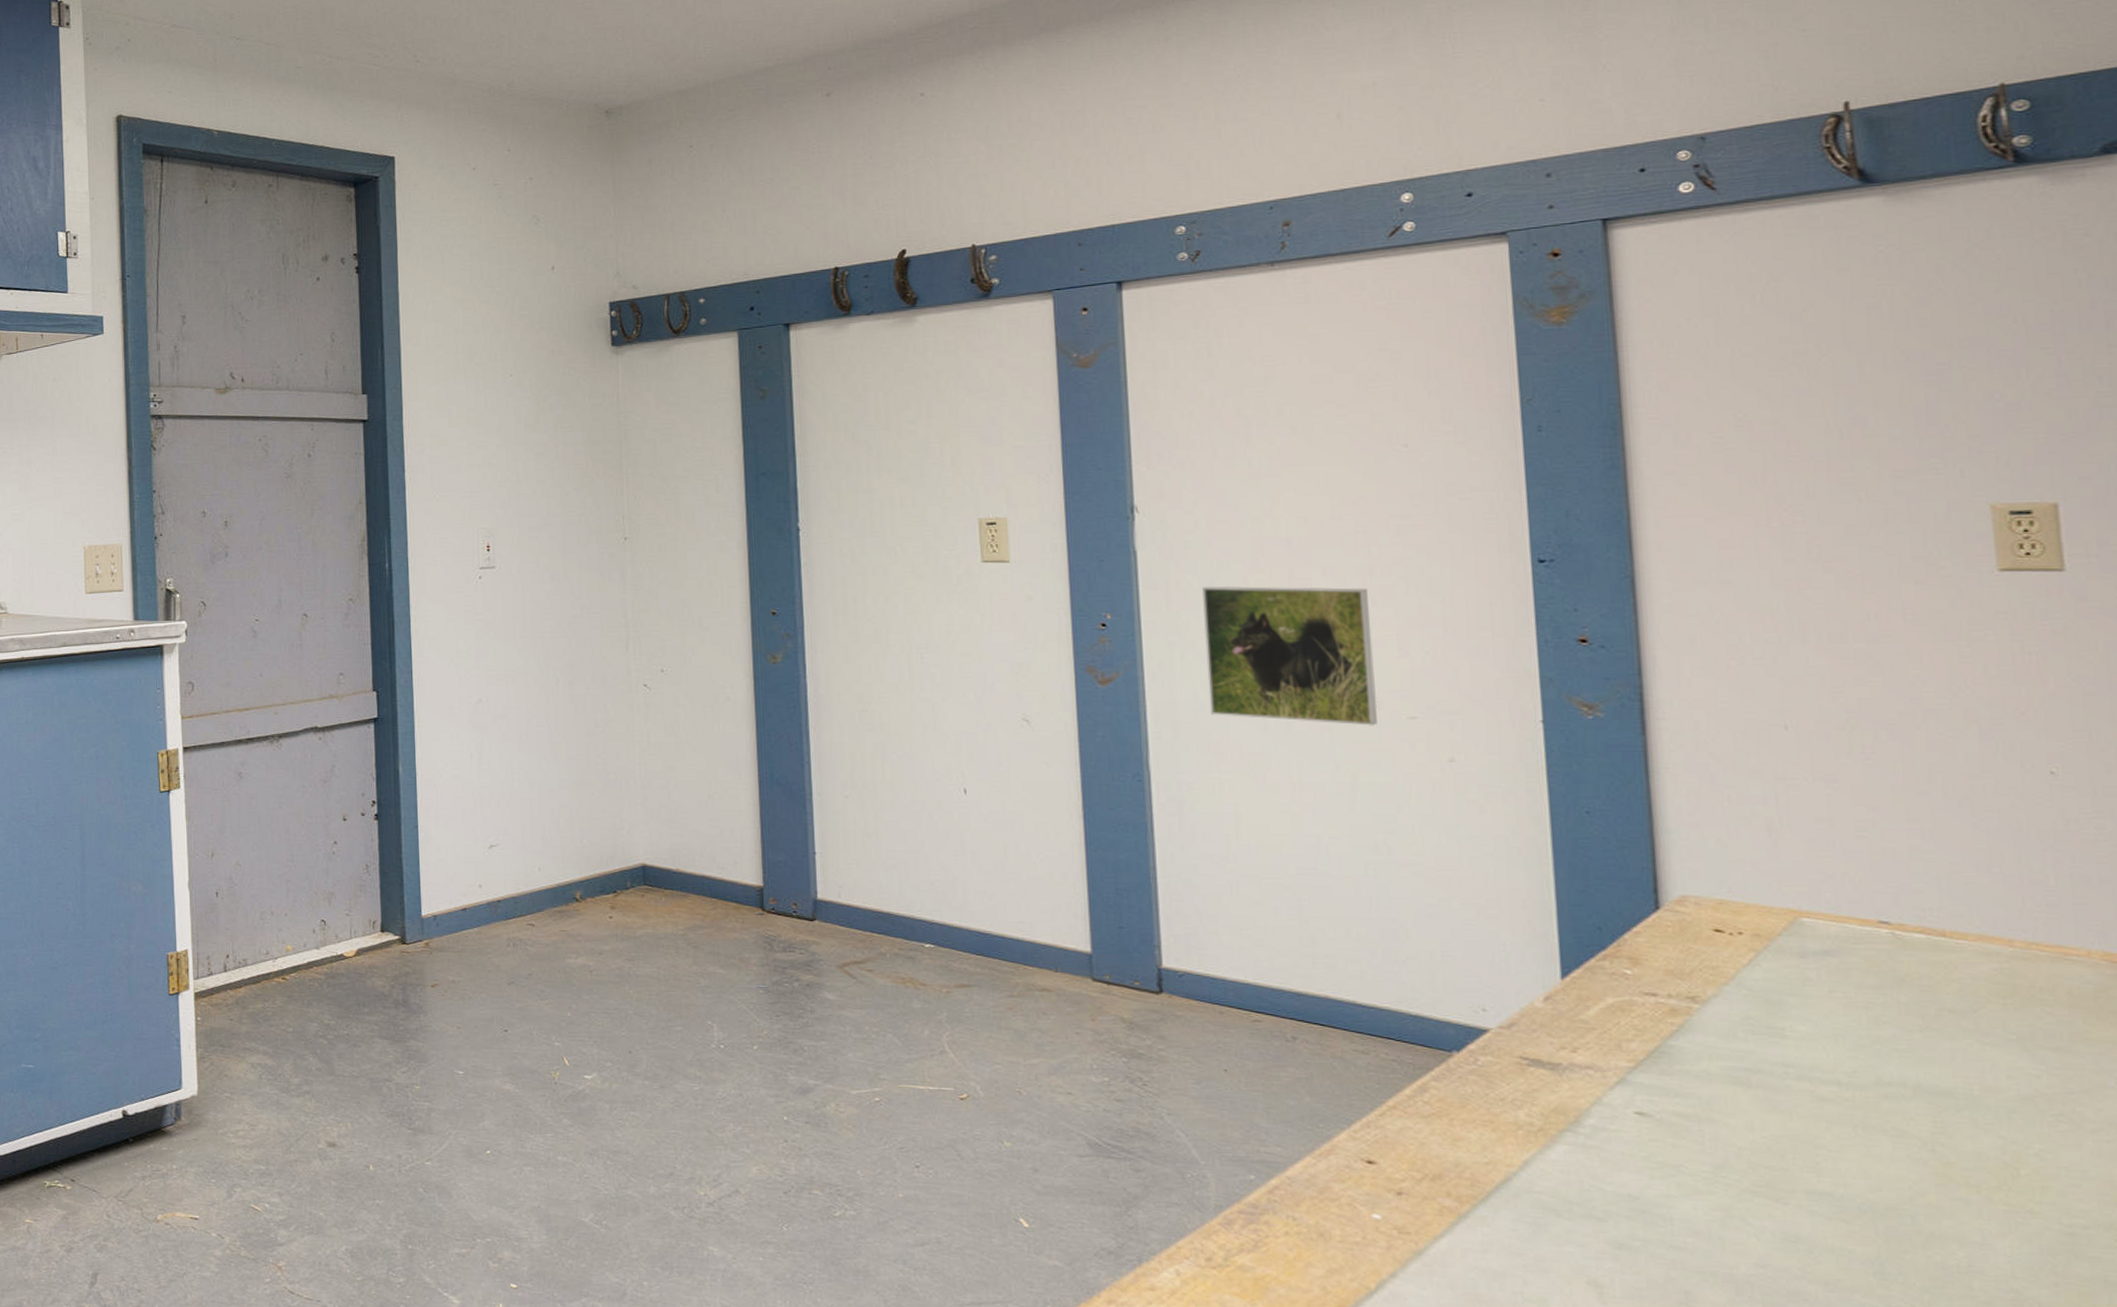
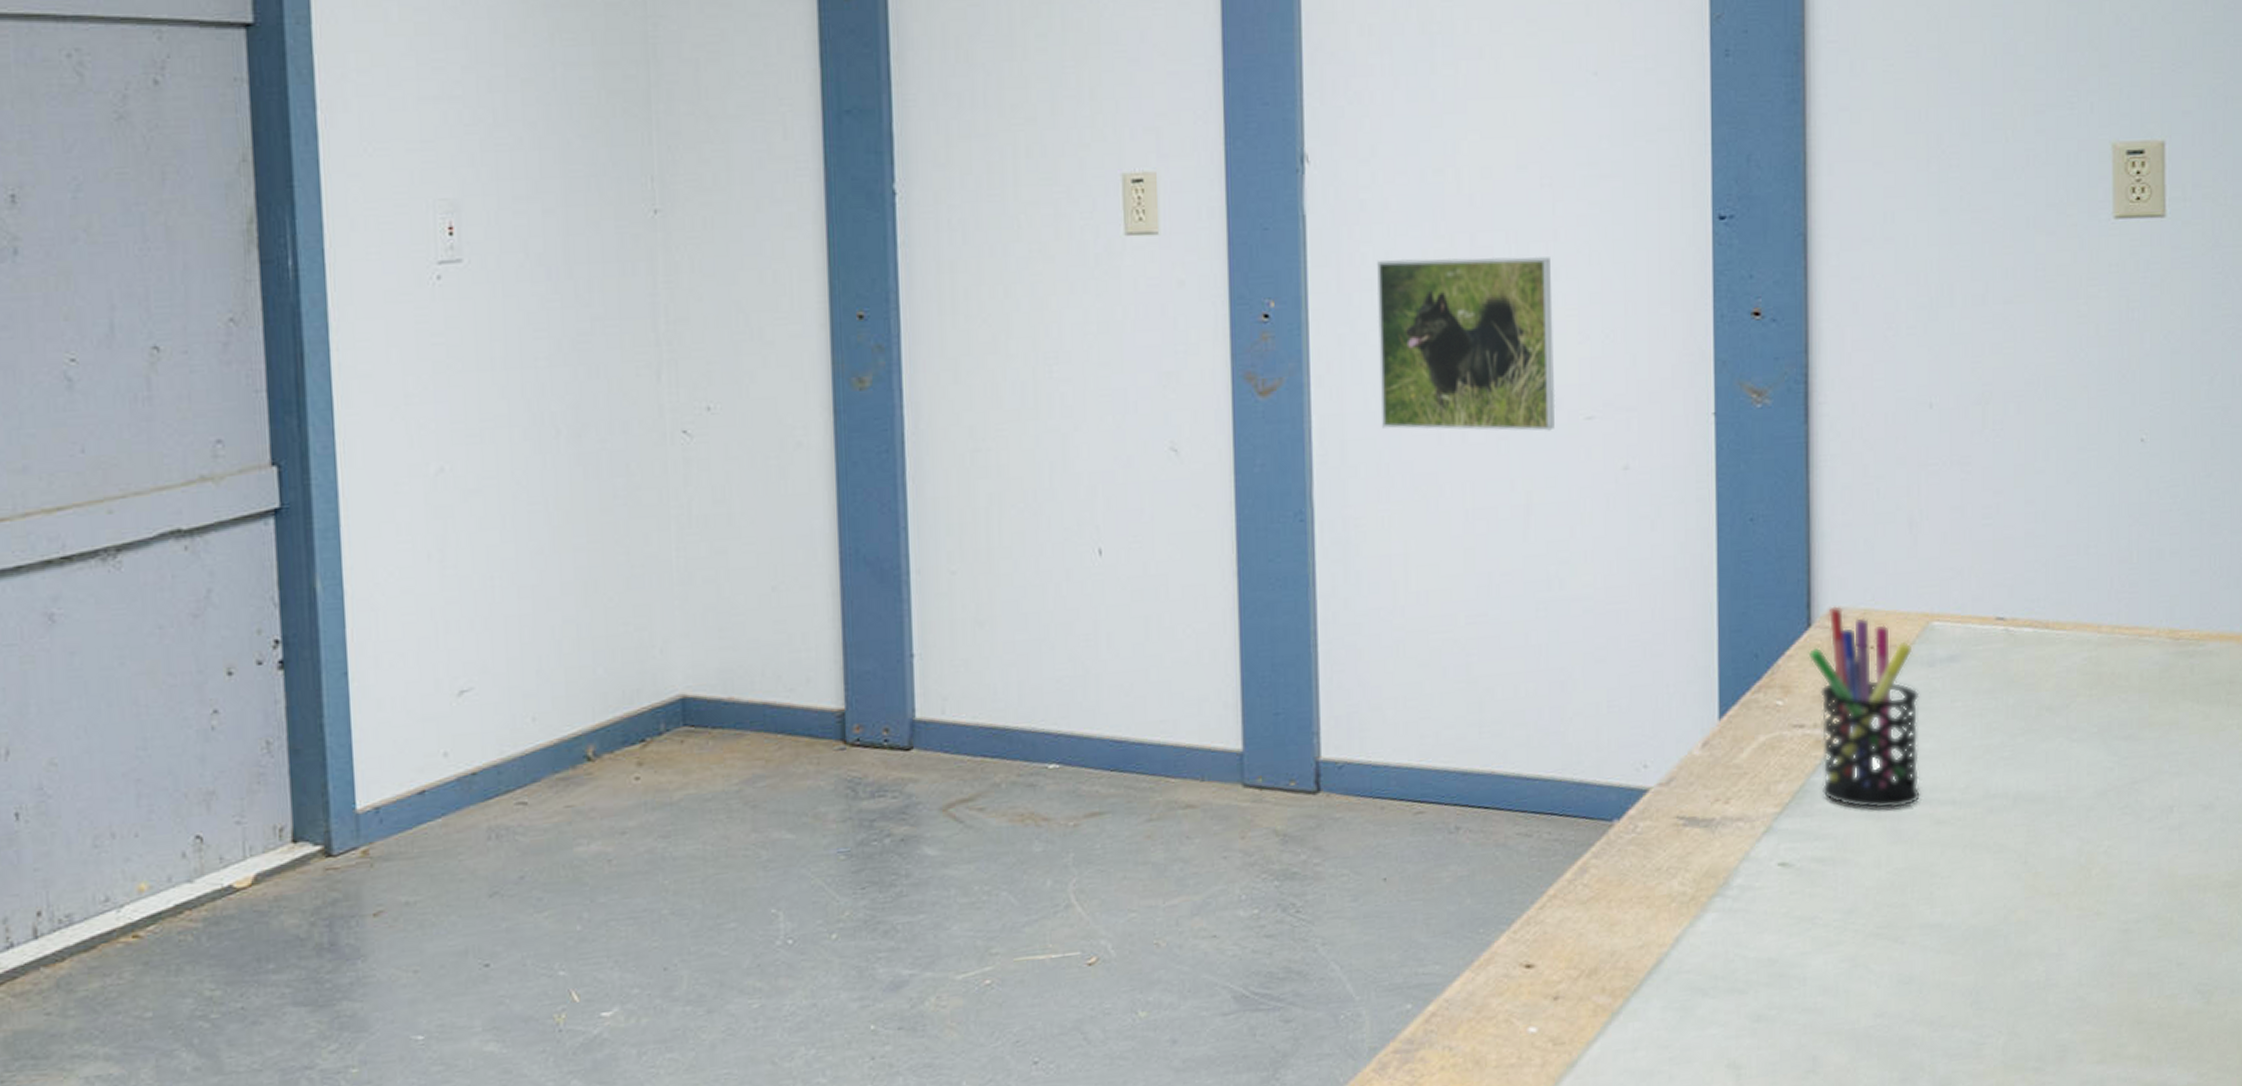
pen holder: none [1657,894,1797,1081] -> present [1808,606,1920,810]

